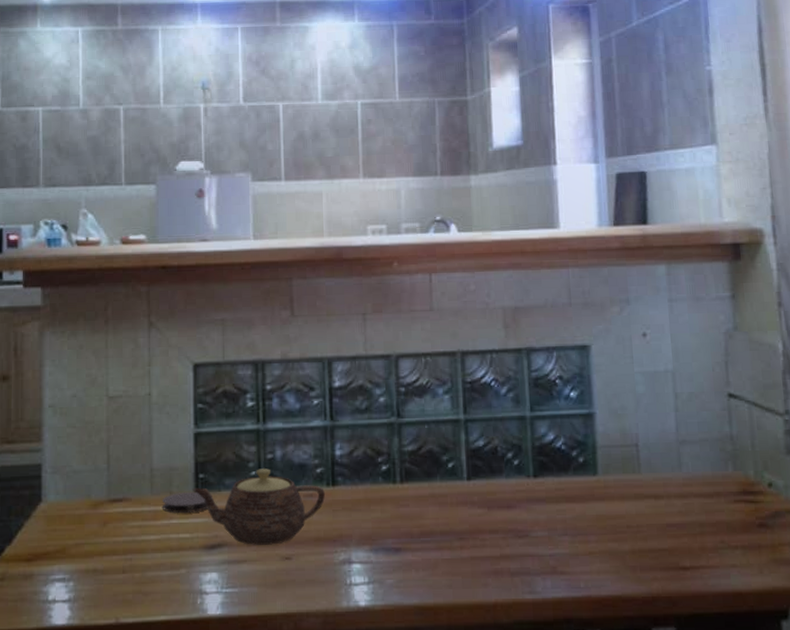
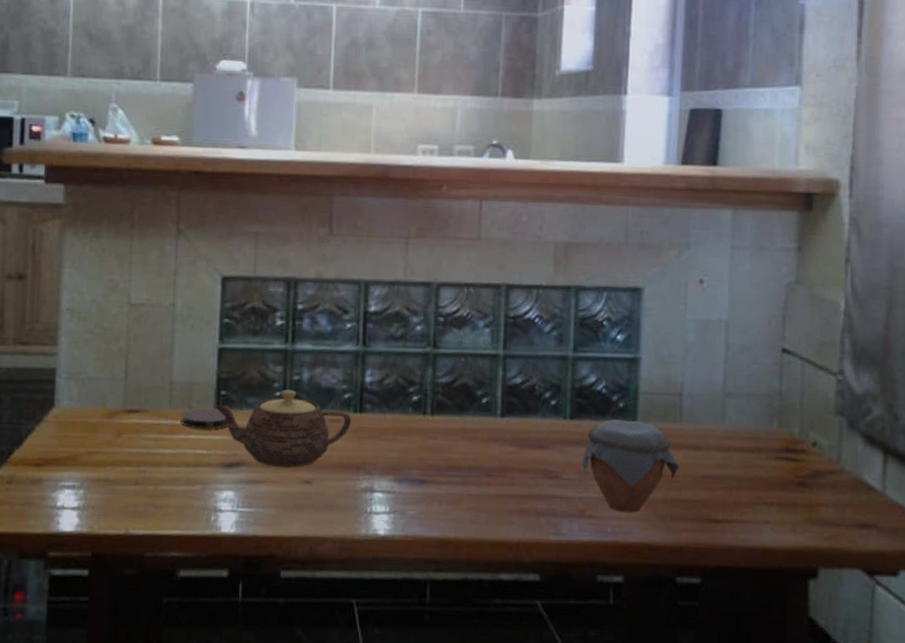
jar: none [549,474,643,566] -> present [582,419,679,513]

